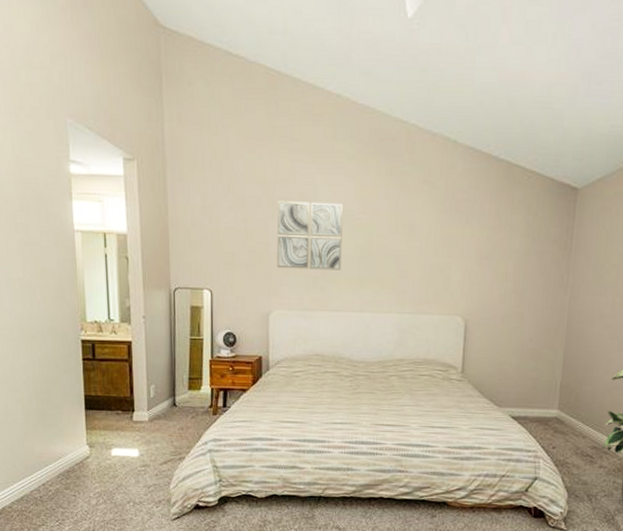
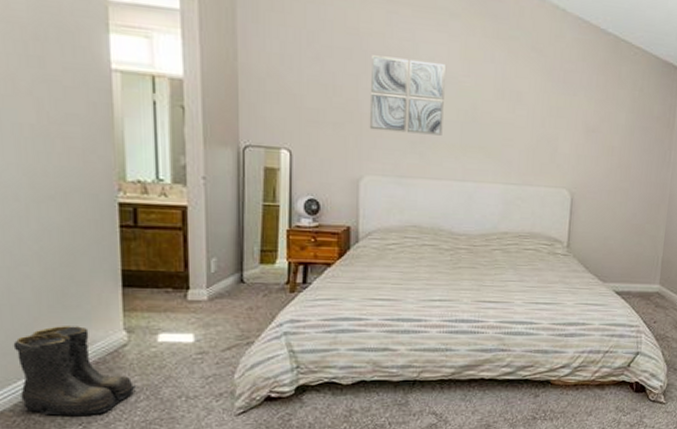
boots: none [10,440,97,514] -> present [13,326,137,416]

